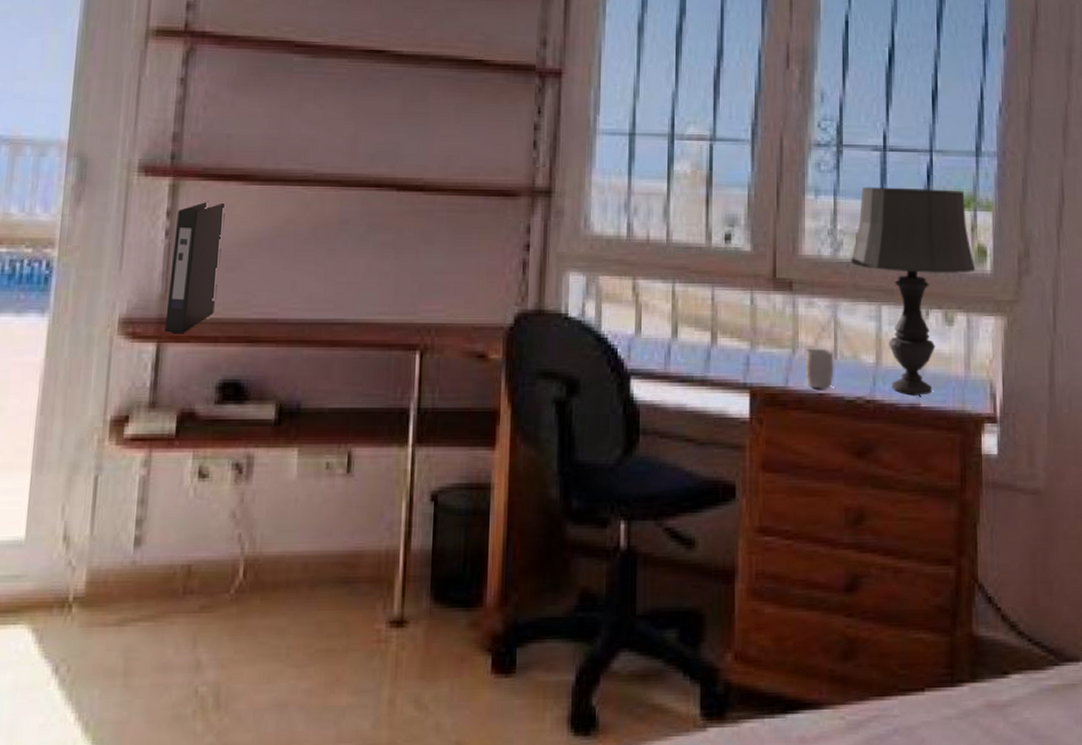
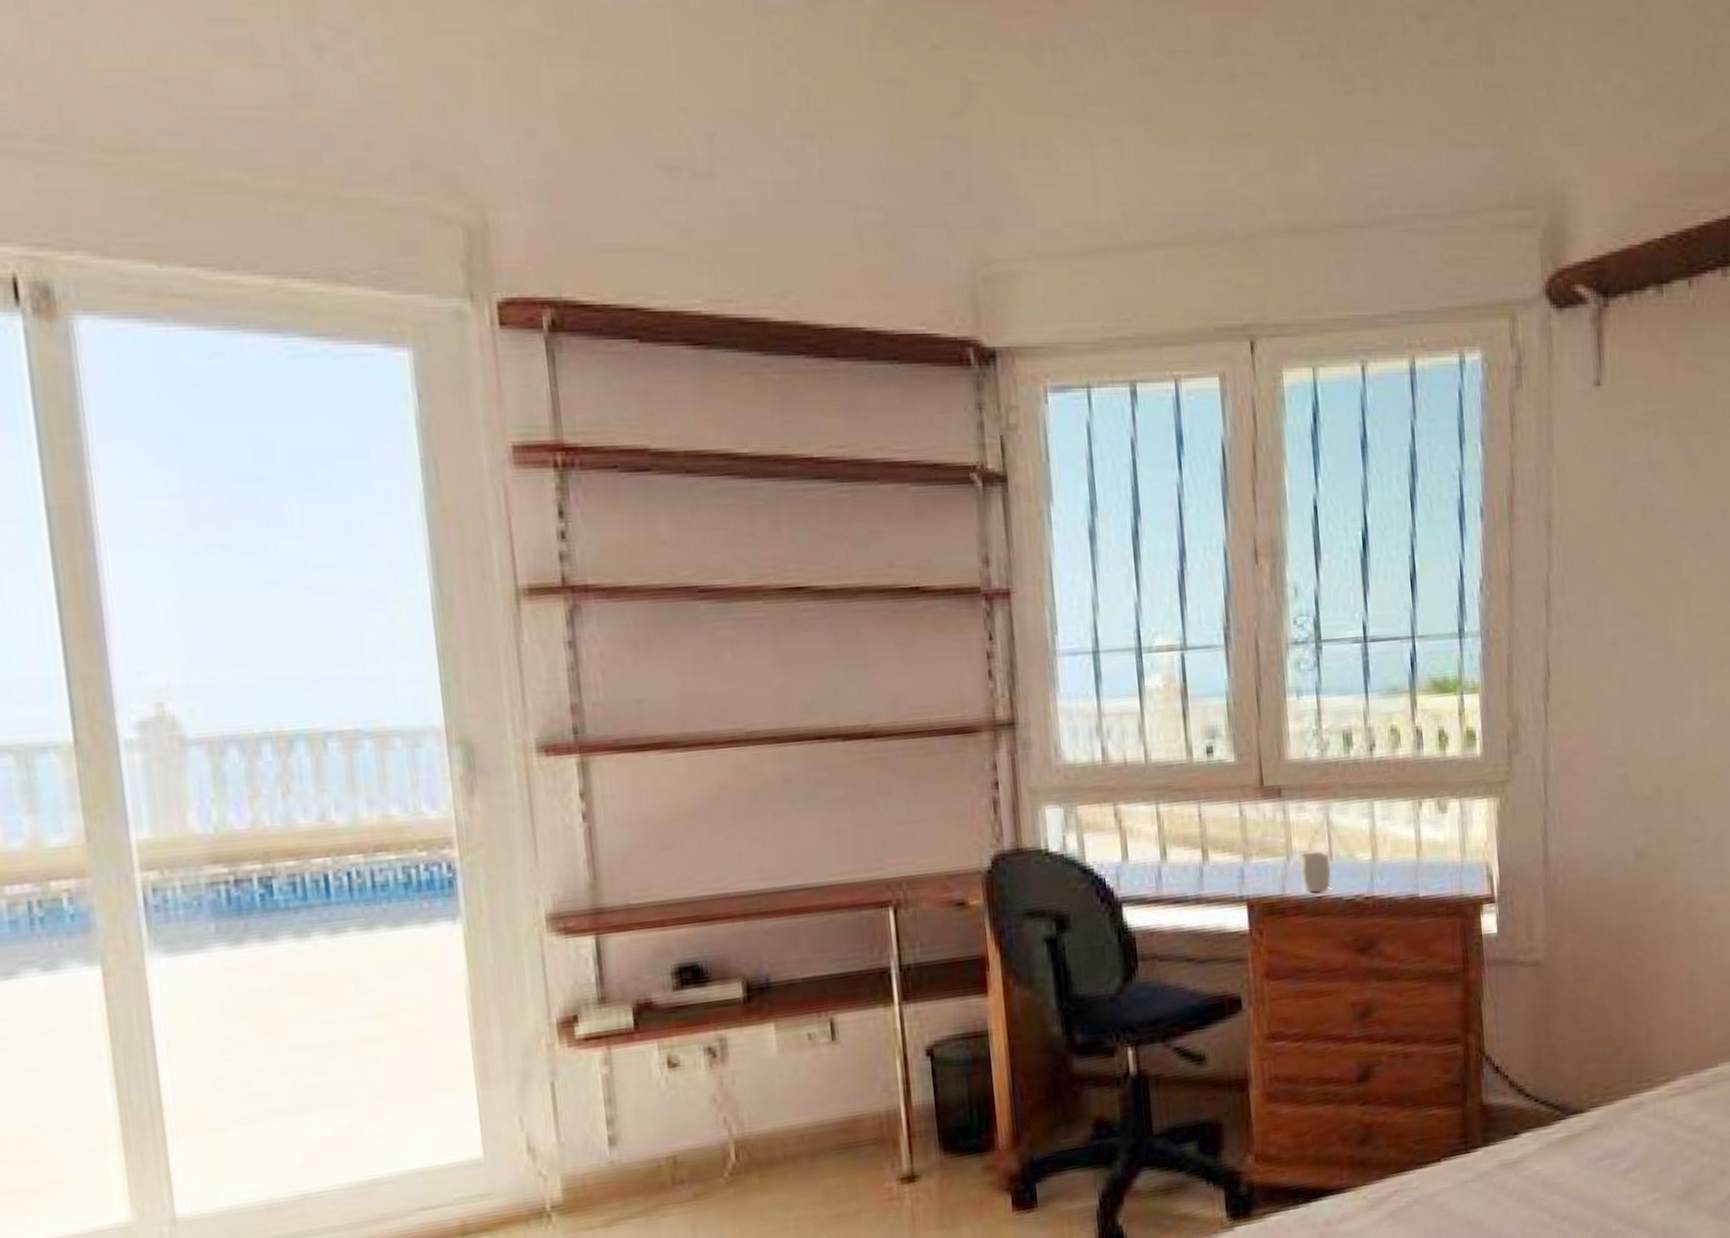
binder: present [164,201,225,333] -> none [592,775,655,924]
table lamp: present [851,186,976,394] -> none [1339,675,1466,886]

